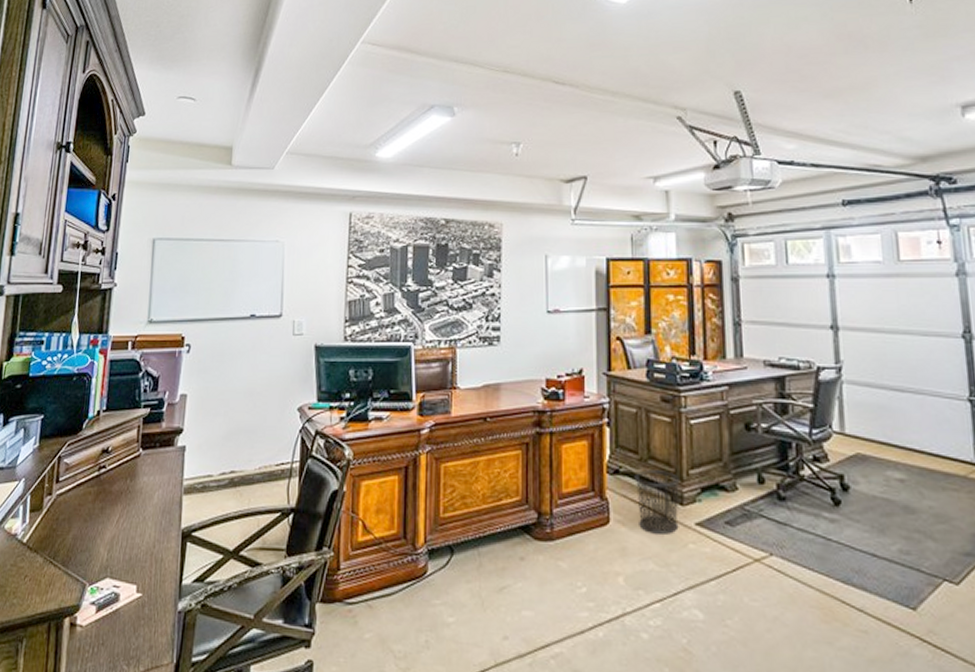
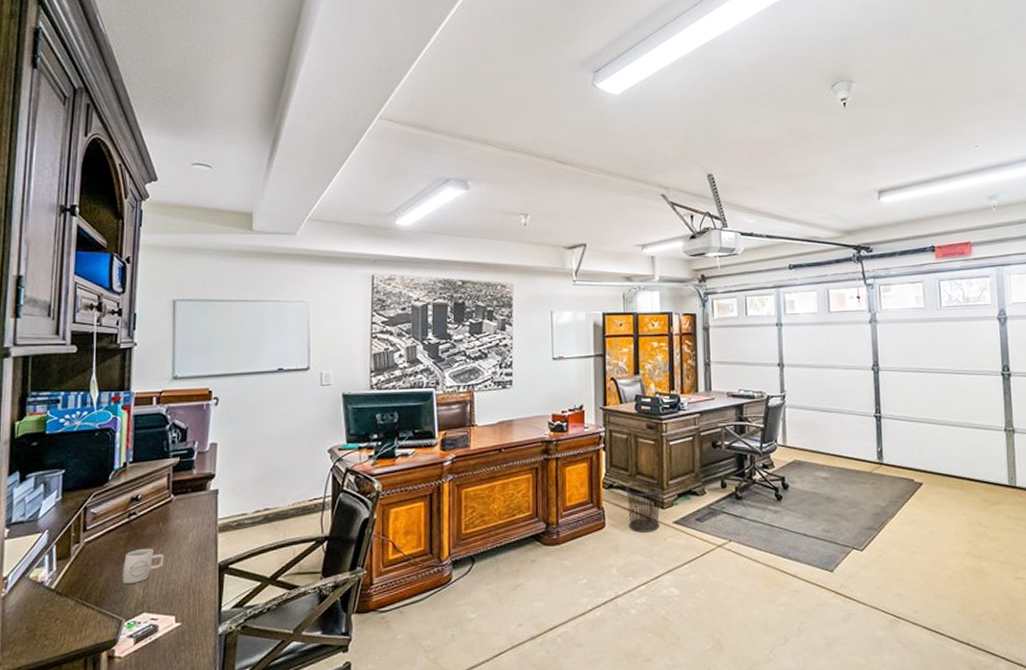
mug: none [88,506,130,545] -> present [122,548,164,585]

